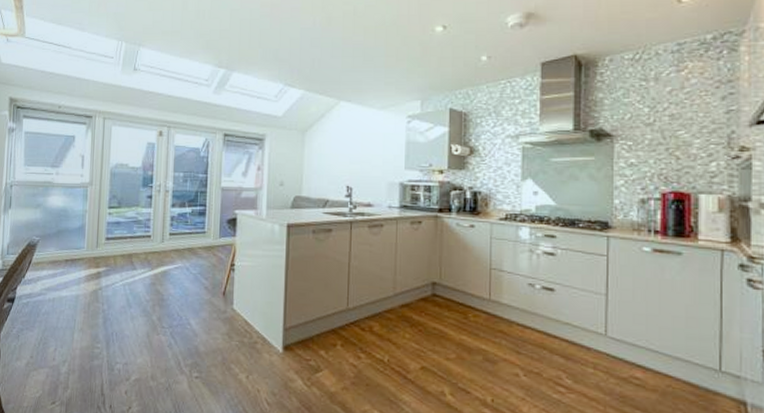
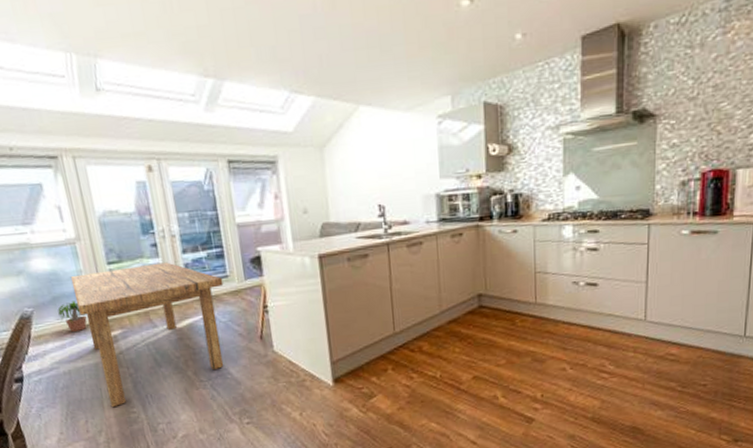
potted plant: none [56,236,80,263] -> present [57,301,87,332]
dining table: none [75,212,200,340] -> present [70,262,224,408]

